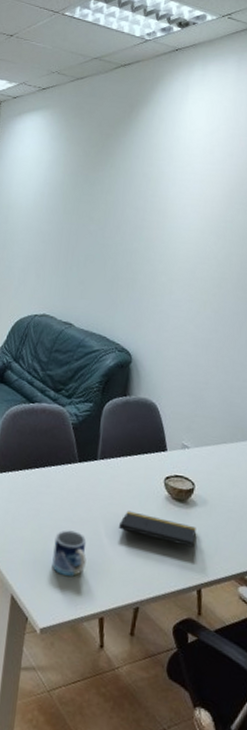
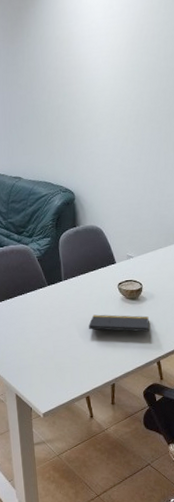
mug: present [52,530,87,577] -> none [41,338,69,372]

